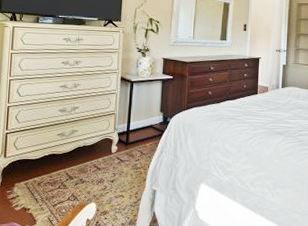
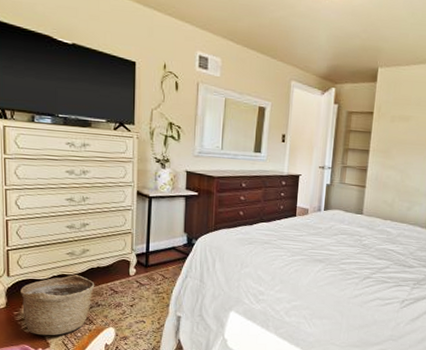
basket: none [14,154,81,213] -> present [21,274,95,336]

